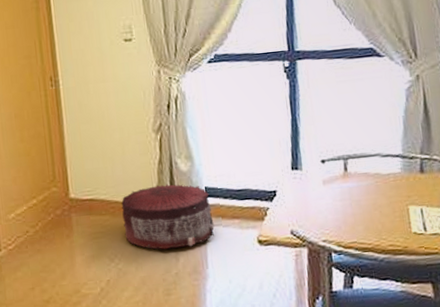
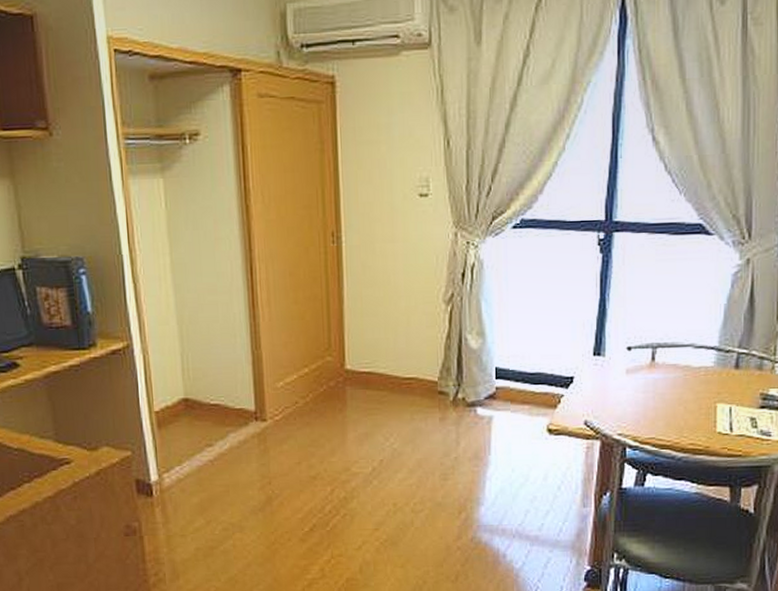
pouf: present [121,183,215,250] -> none [402,361,502,432]

